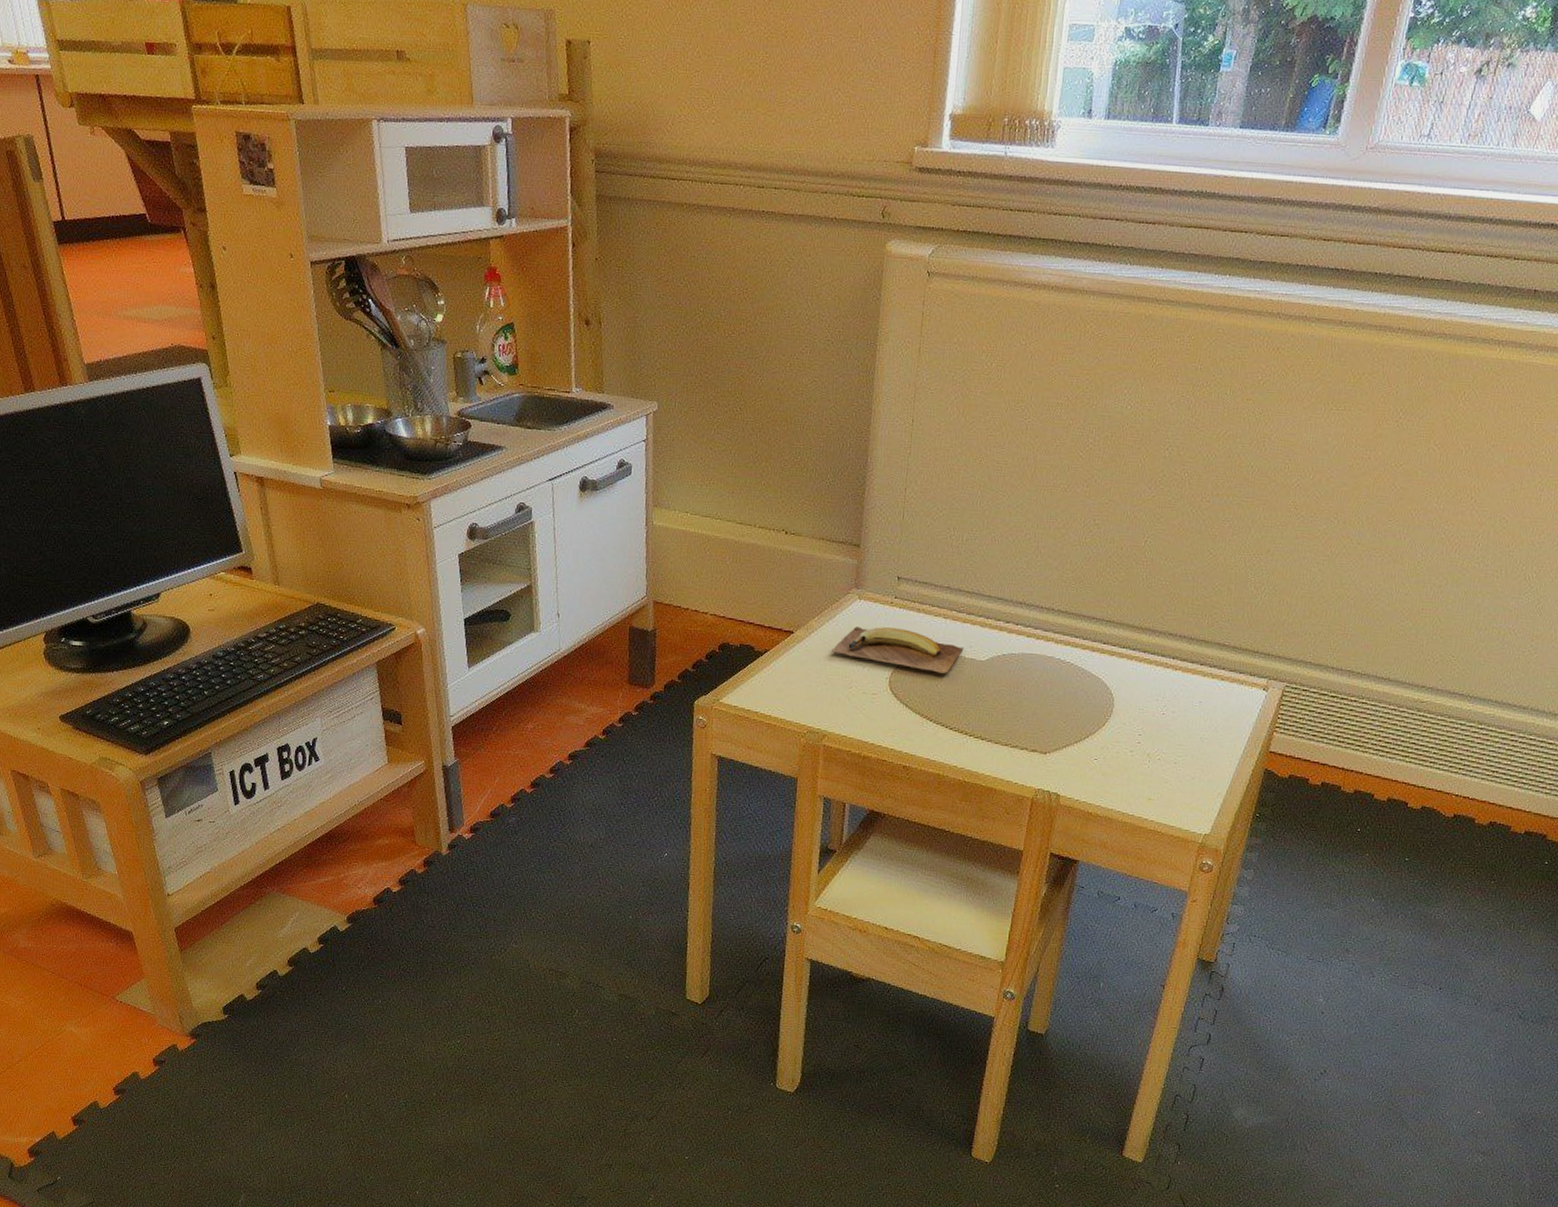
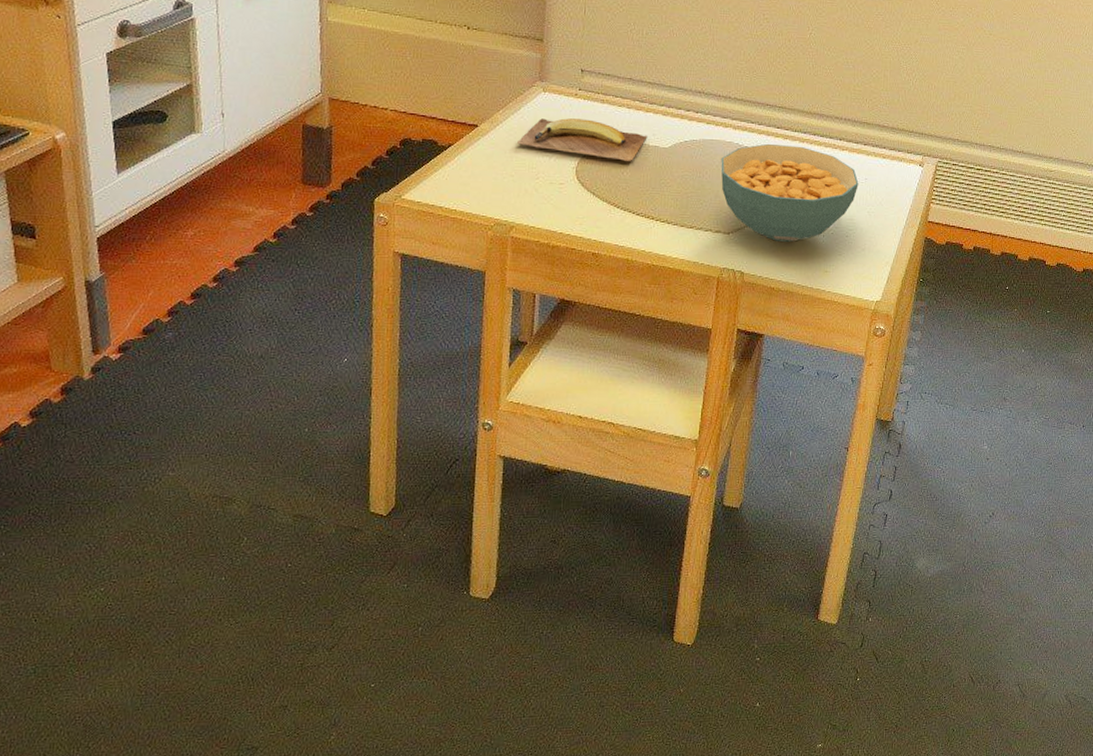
cereal bowl: none [1040,659,1192,766] -> present [721,143,859,243]

